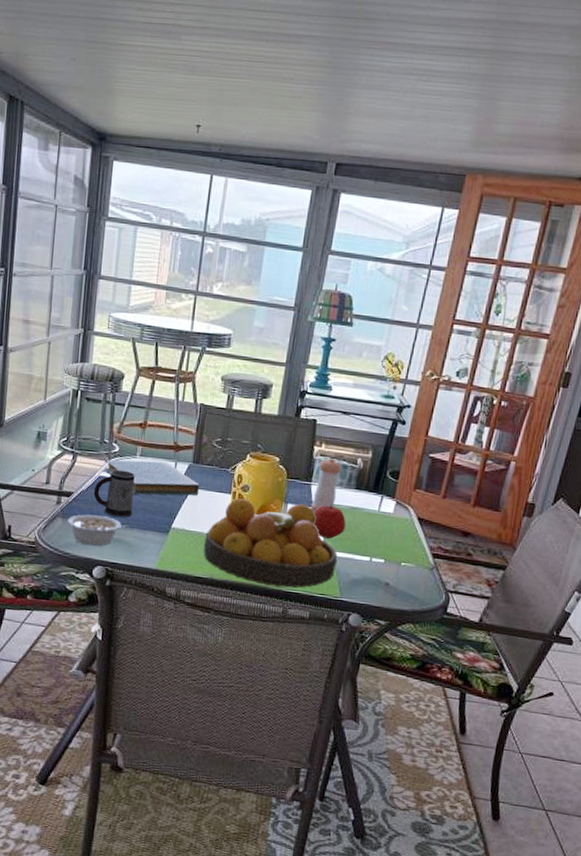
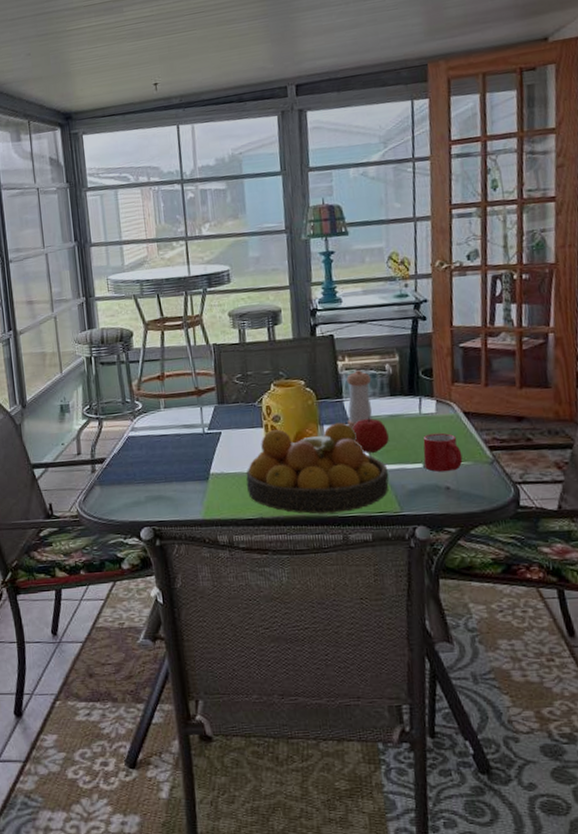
legume: present [67,514,129,546] -> none [105,475,167,508]
mug: present [93,469,135,517] -> none [125,425,169,474]
book: present [105,459,200,496] -> none [132,408,231,448]
mug: none [371,531,408,570] -> present [423,432,463,472]

